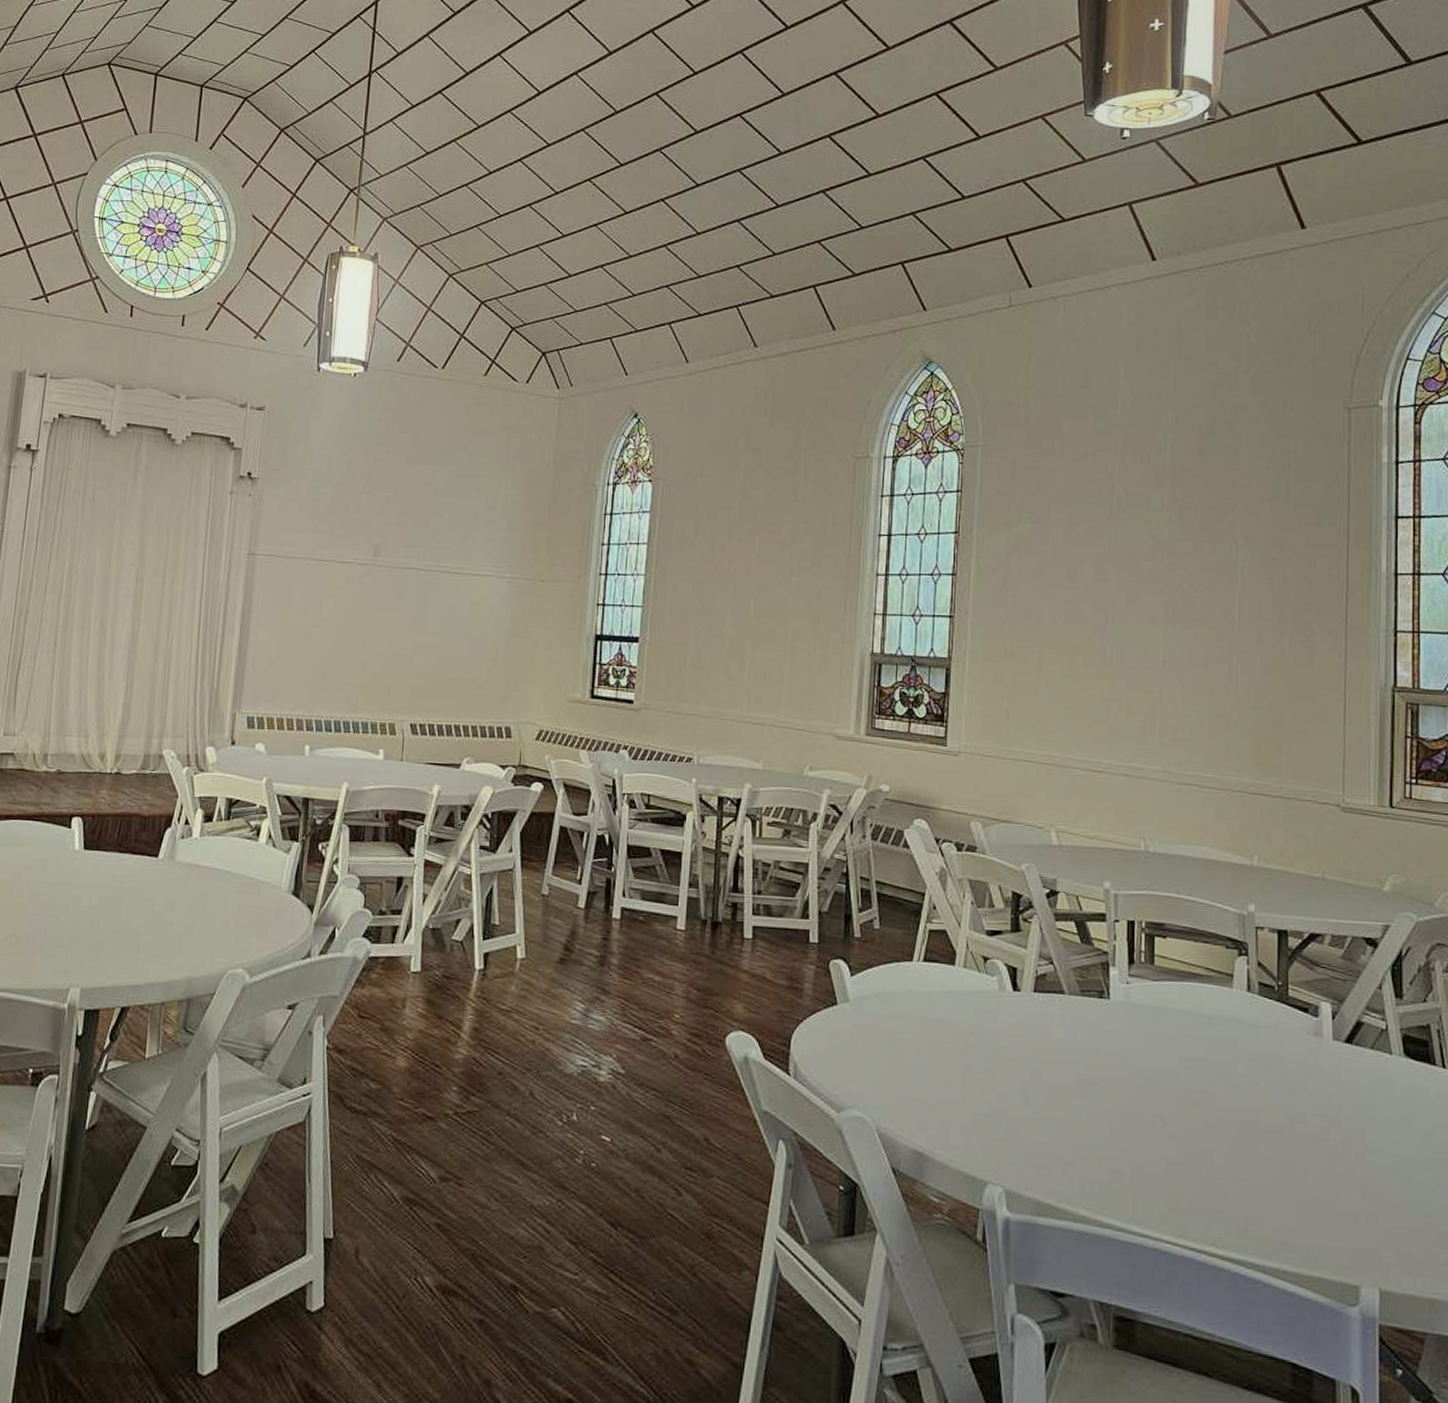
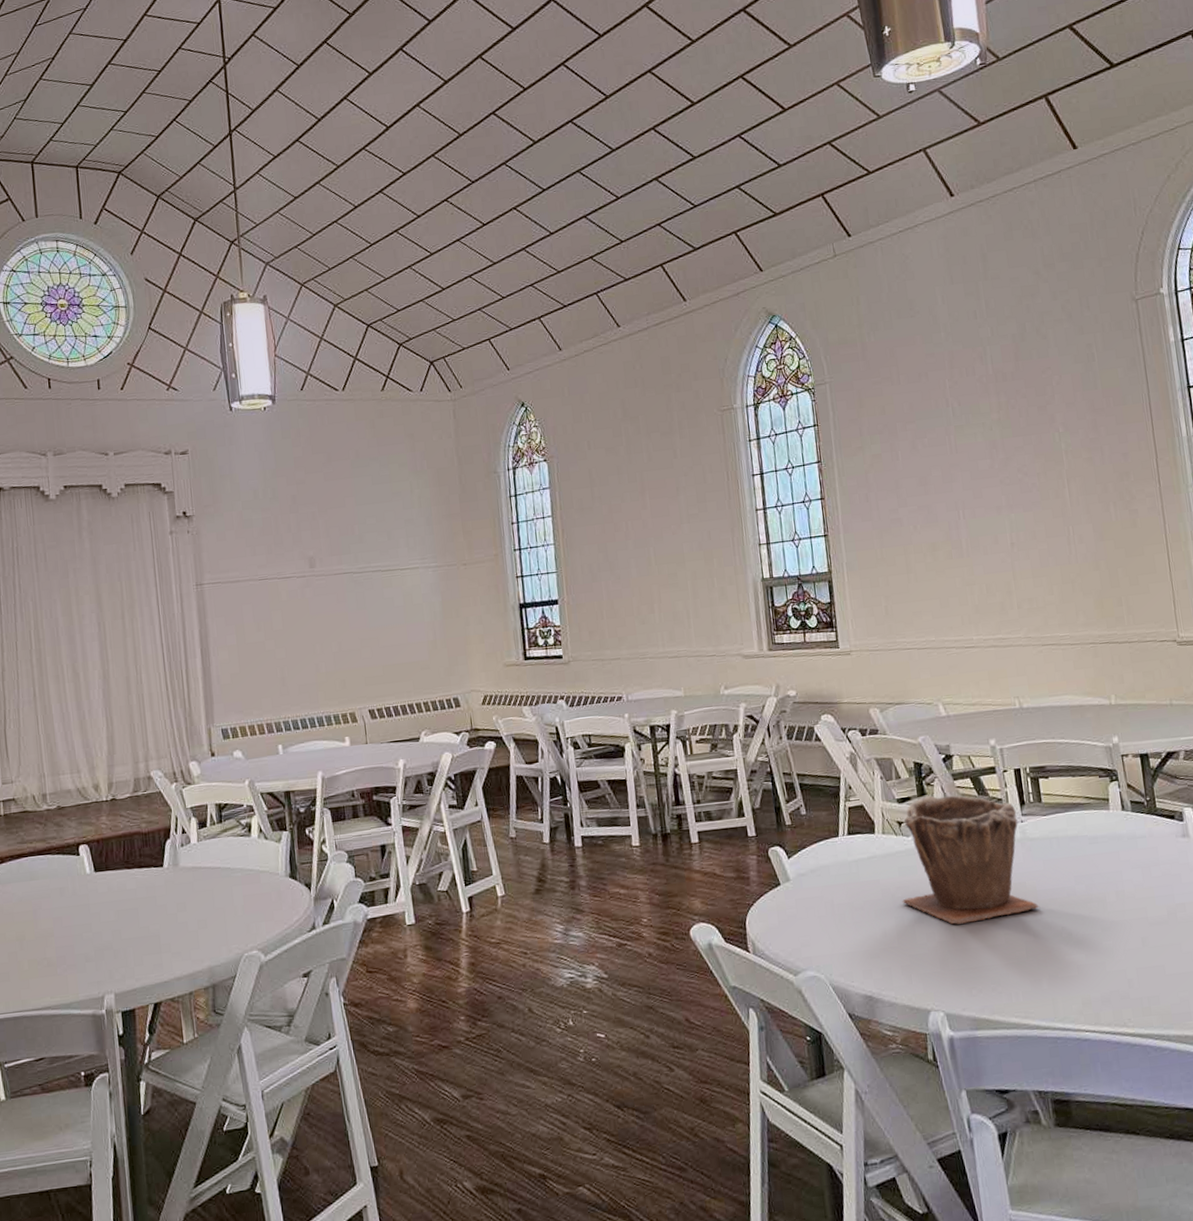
plant pot: none [974,933,1133,1090] -> present [902,795,1039,925]

